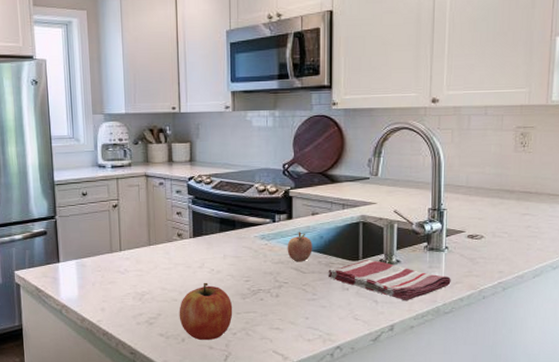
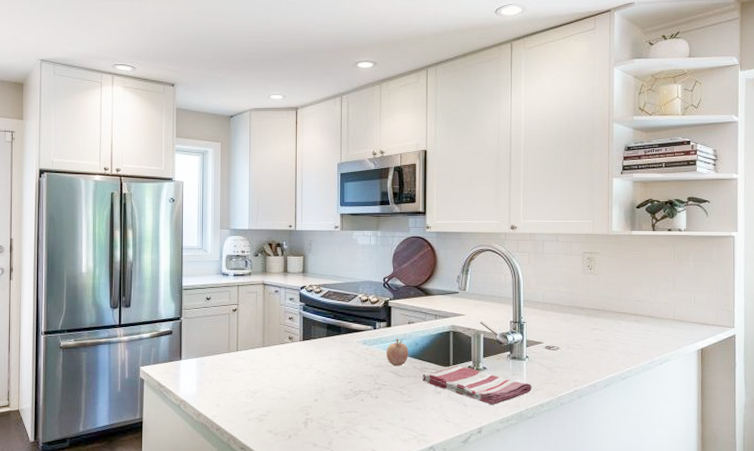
fruit: present [179,282,233,341] -> none [287,382,336,438]

